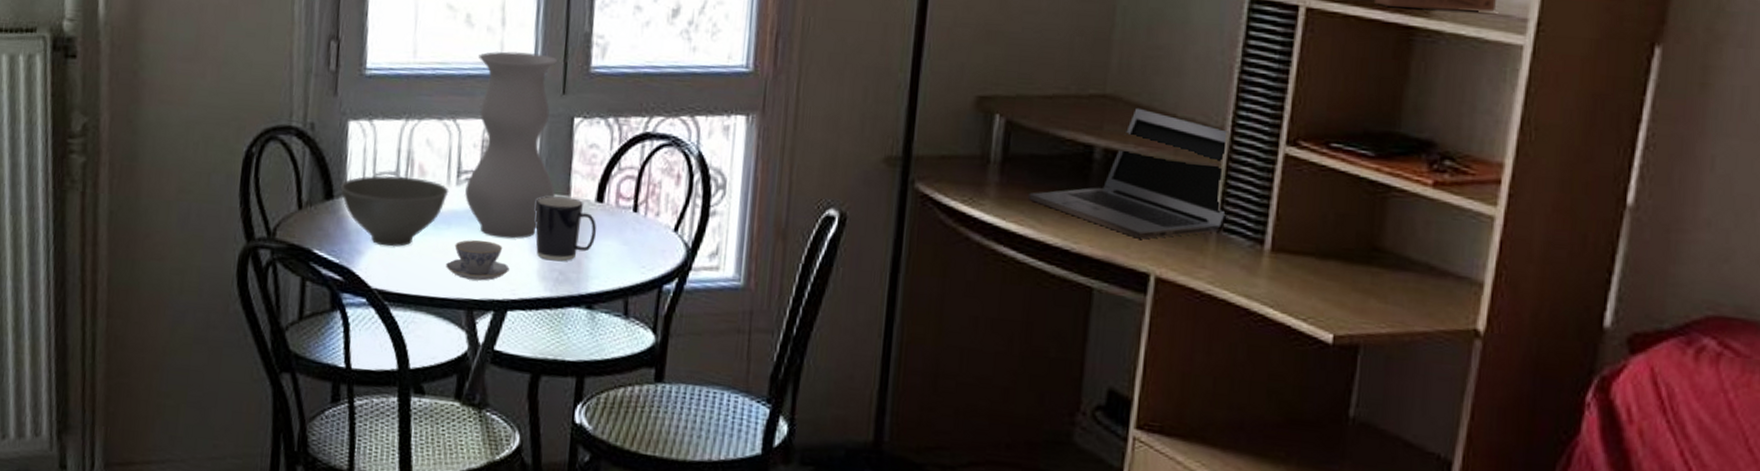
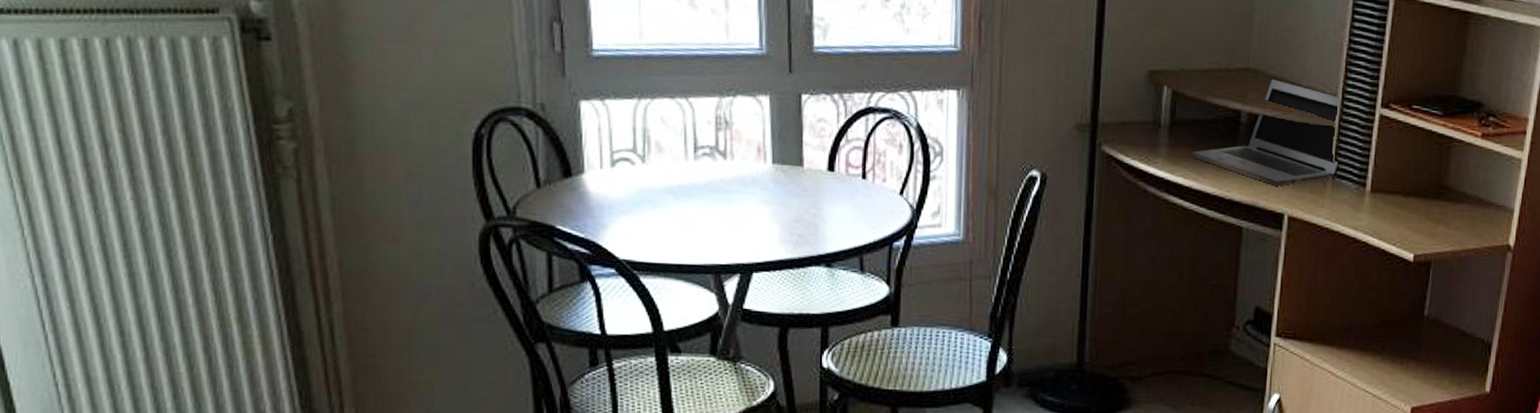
bowl: present [340,175,449,247] -> none [577,152,688,220]
teacup: present [446,240,510,281] -> none [691,210,752,247]
vase: present [465,51,558,238] -> none [703,33,789,207]
mug: present [535,196,597,262] -> none [771,167,830,226]

